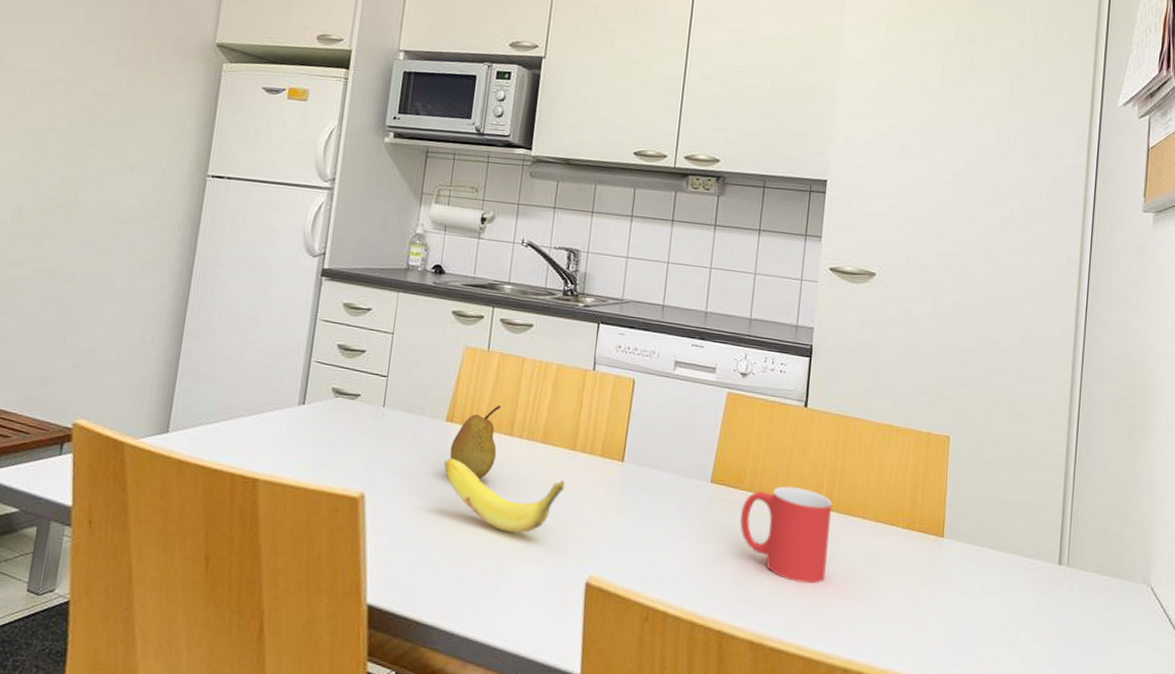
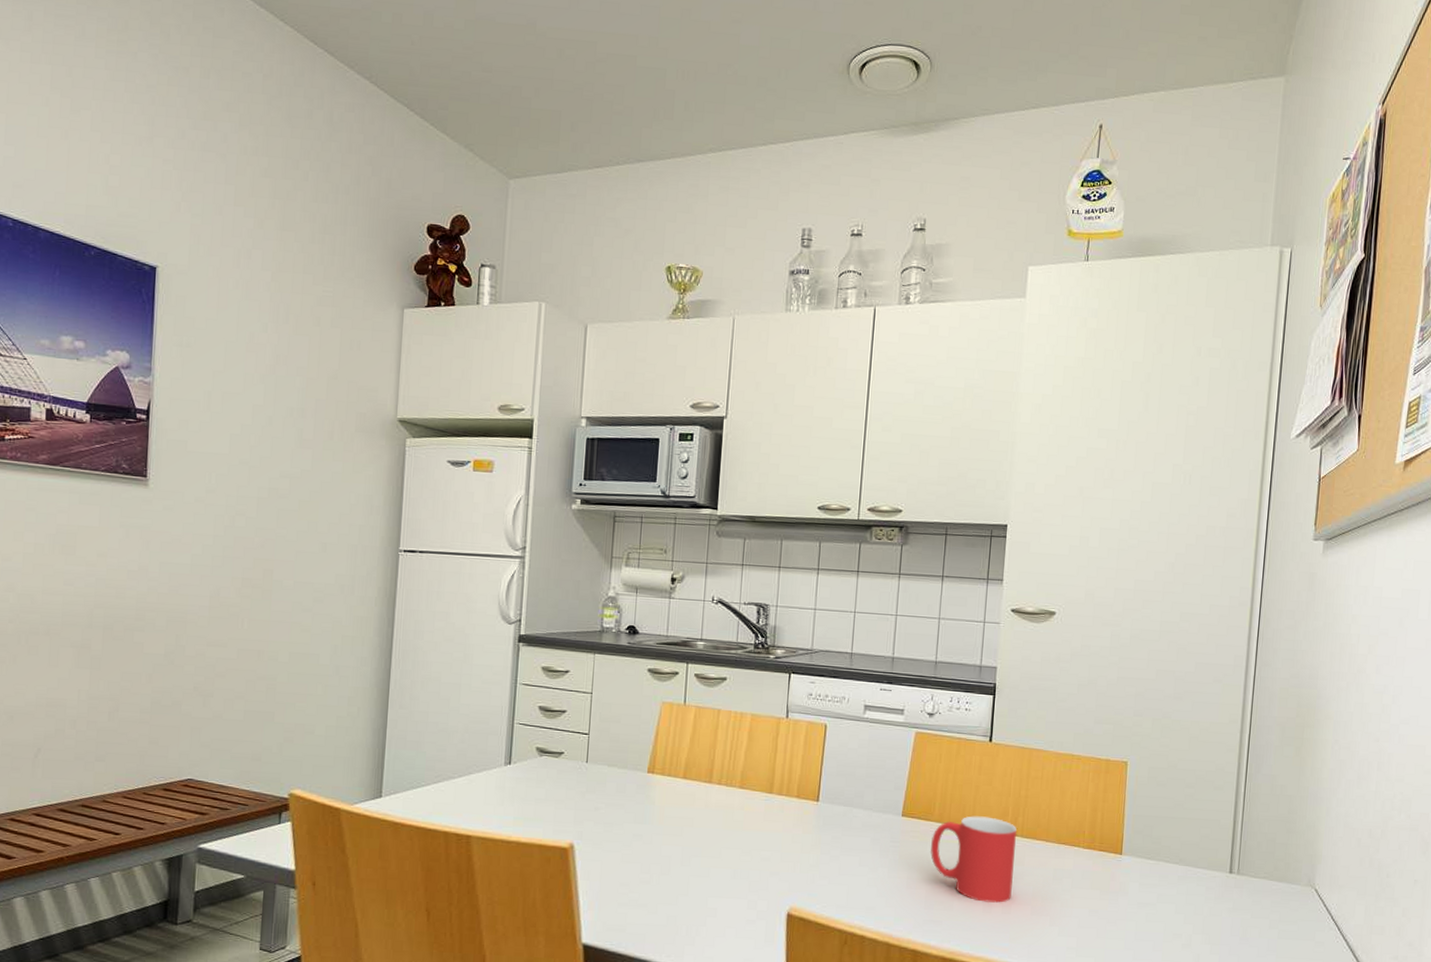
banana: present [443,458,565,534] -> none [647,806,764,872]
fruit: present [450,405,501,479] -> none [653,756,700,824]

